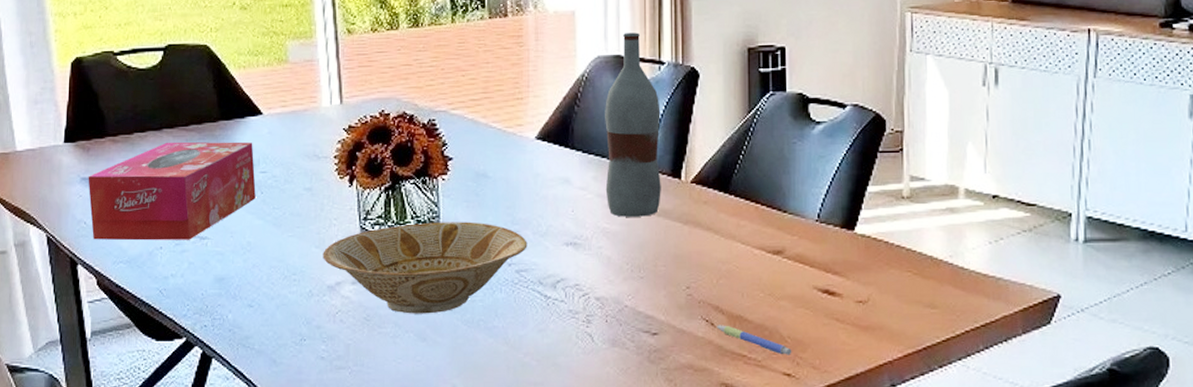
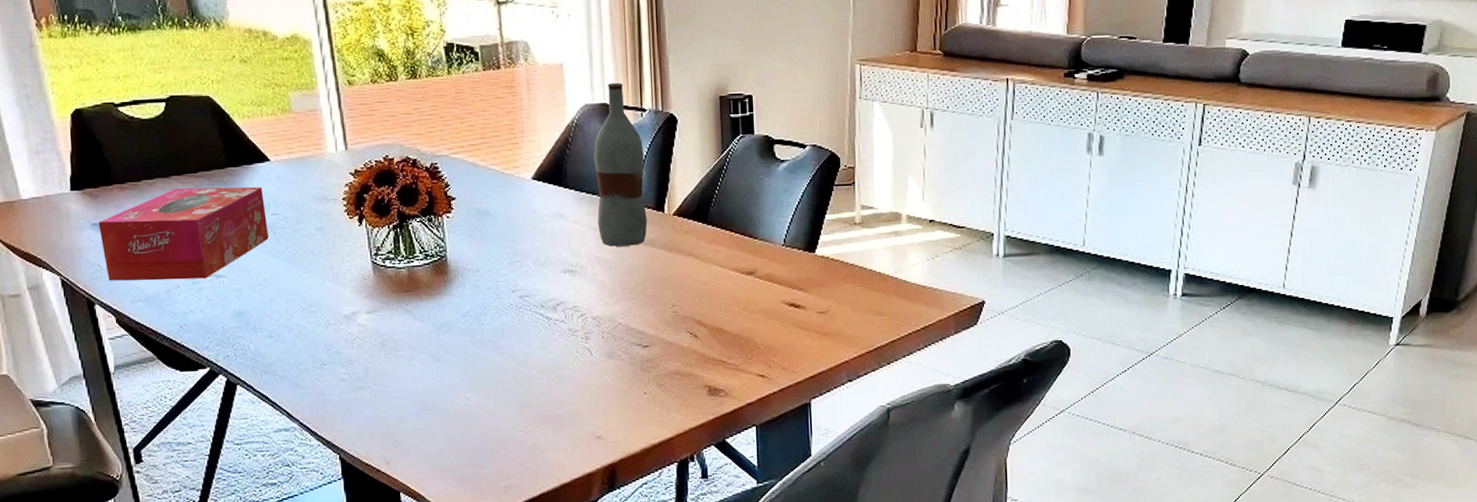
bowl: present [323,221,527,314] -> none [337,254,529,338]
pen: present [717,325,792,355] -> none [700,336,765,360]

